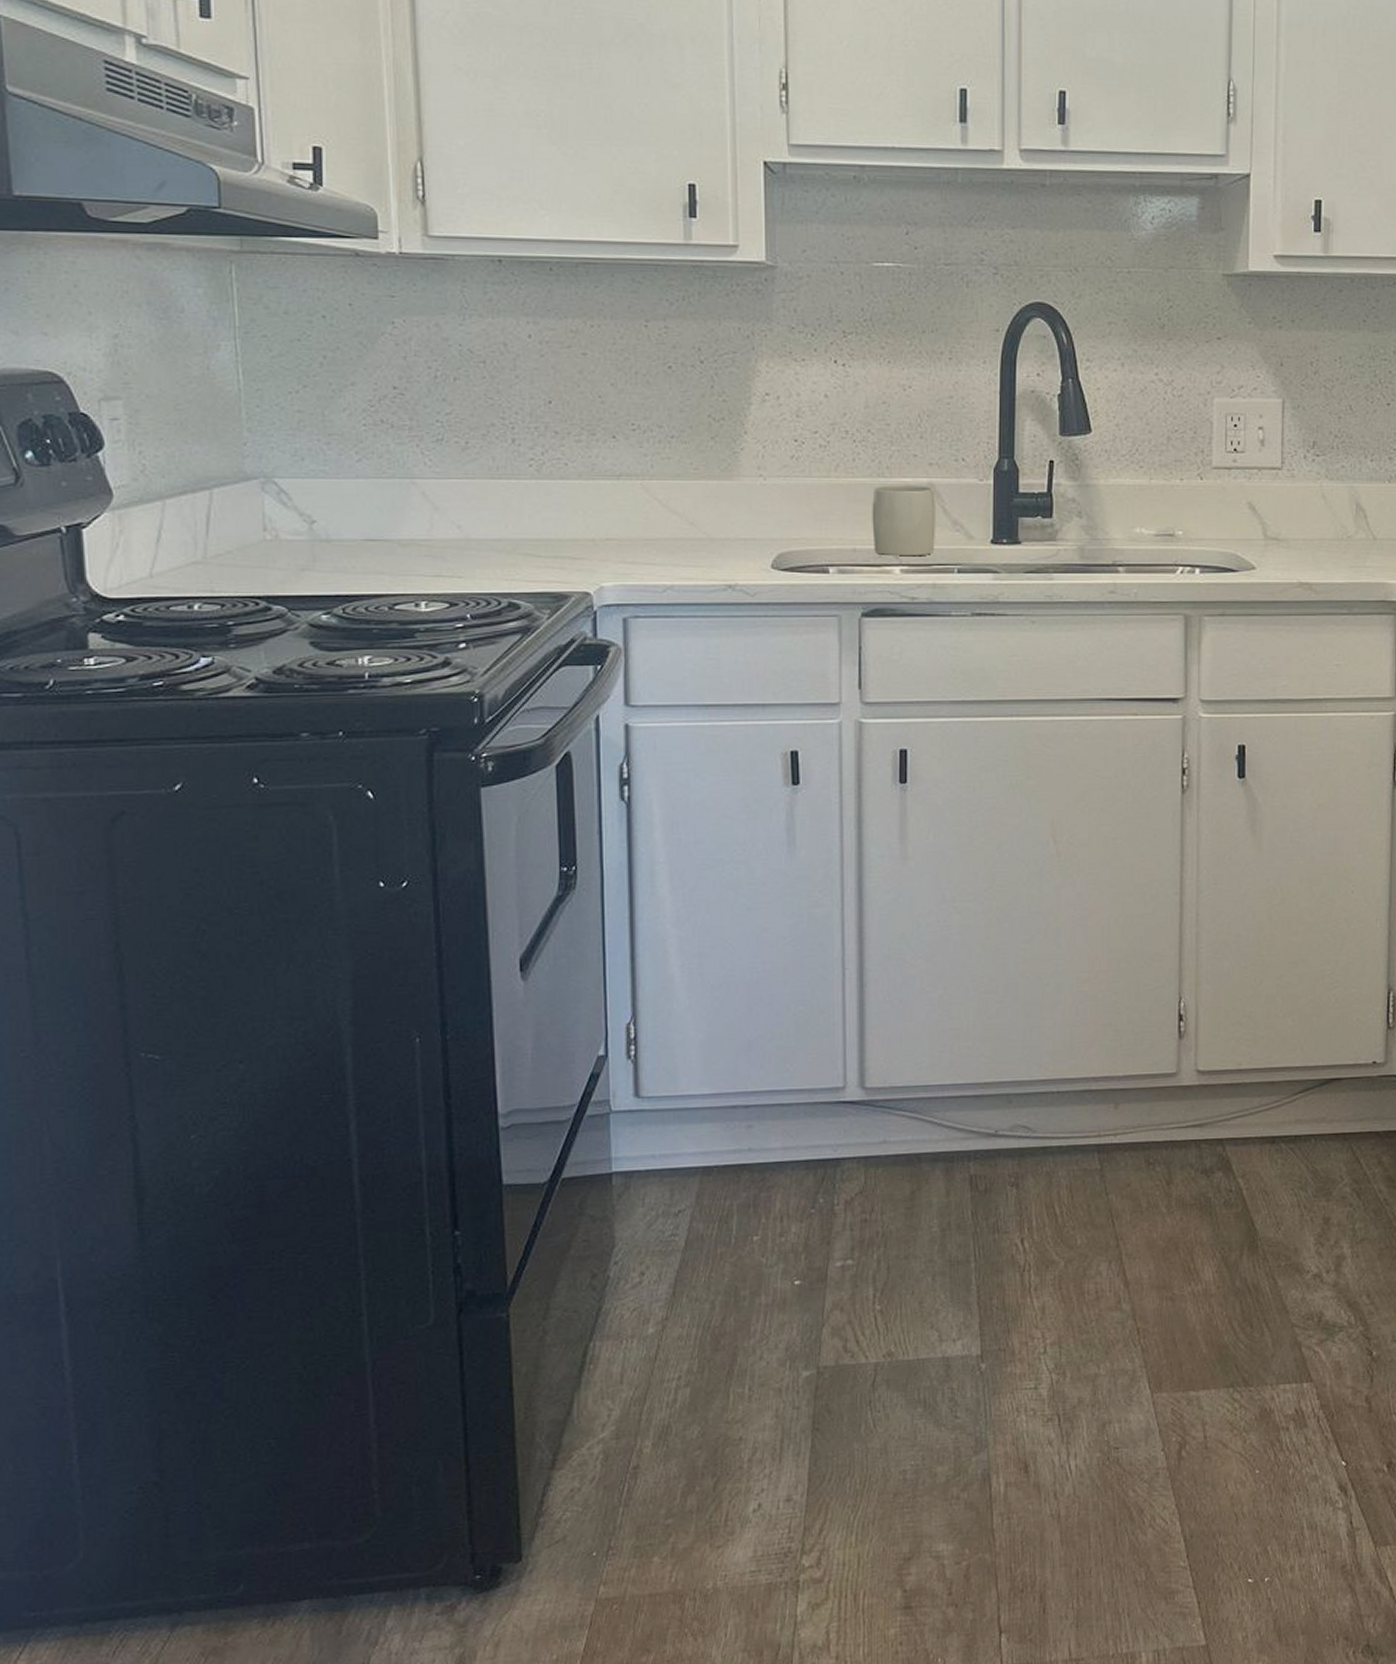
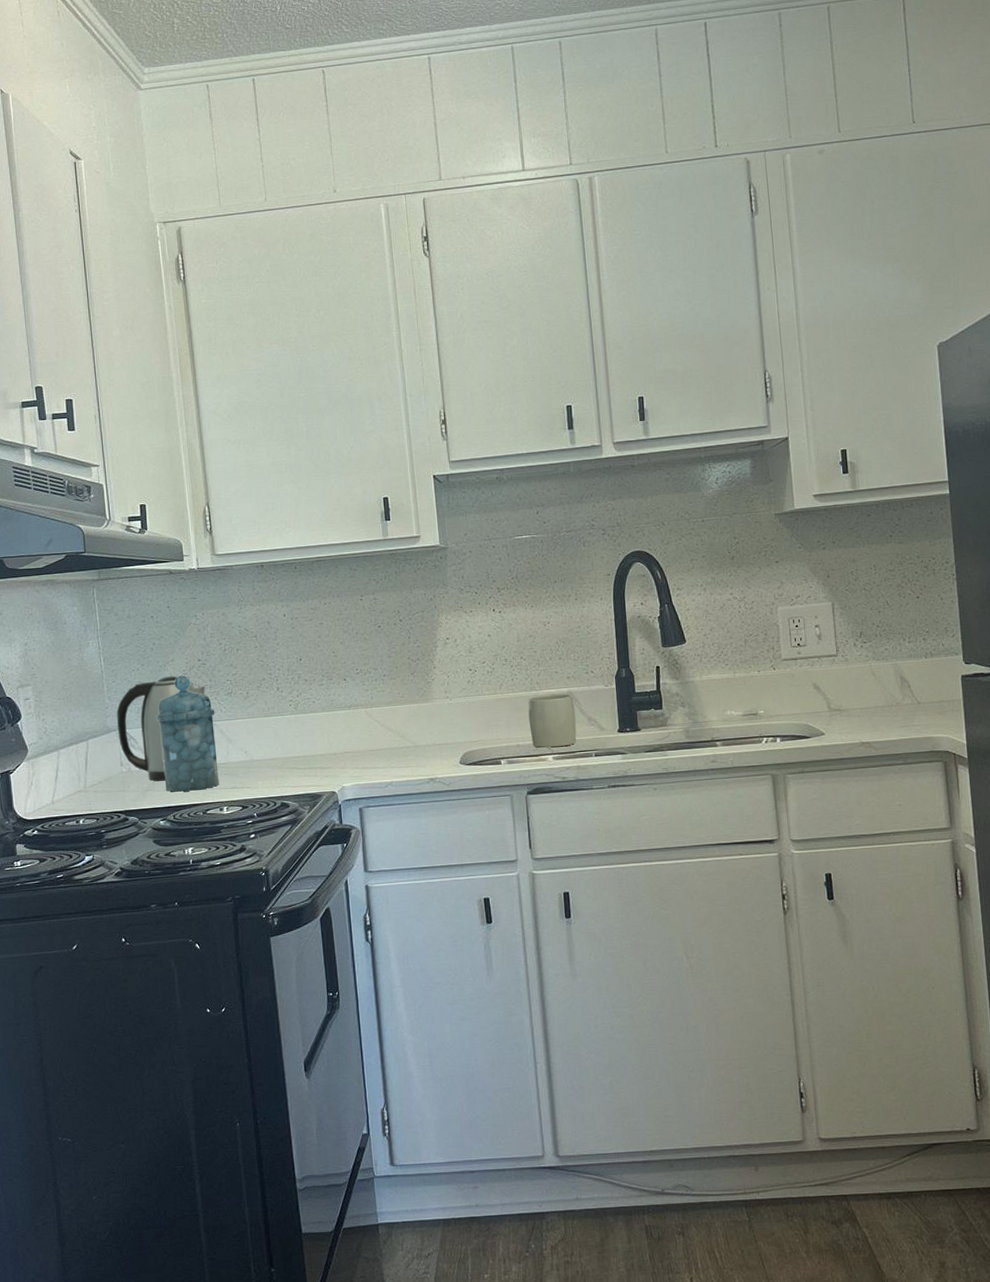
kettle: none [260,407,401,558] -> present [117,676,205,781]
canister: none [322,407,416,575] -> present [155,675,219,792]

